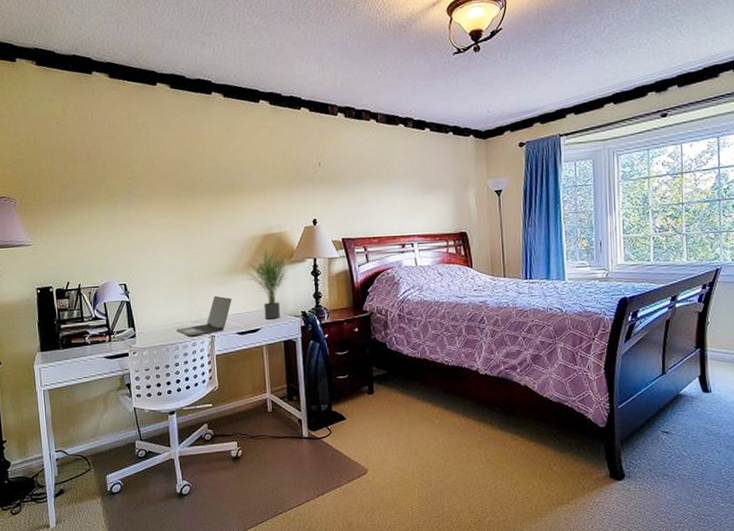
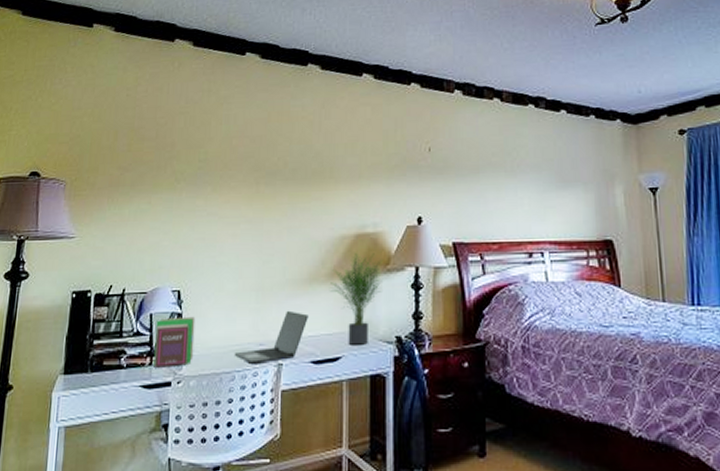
books: none [110,303,144,343] -> present [153,316,196,368]

